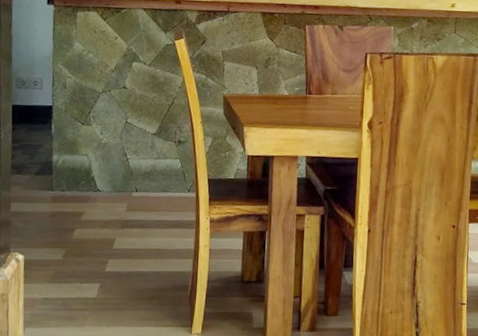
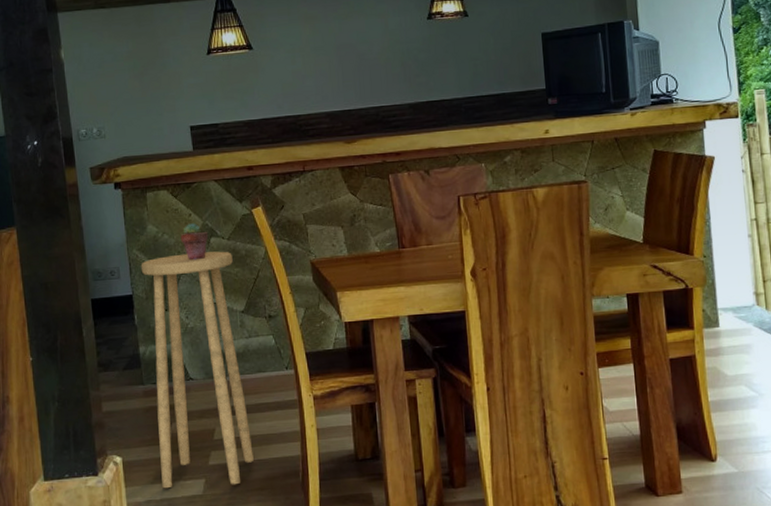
stool: none [59,73,151,292] -> present [140,251,254,489]
potted succulent: none [104,46,132,81] -> present [180,223,209,261]

